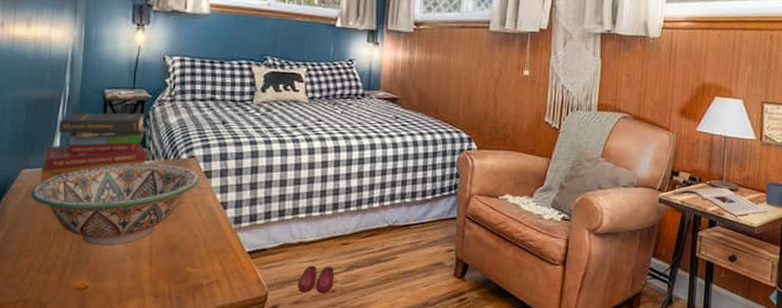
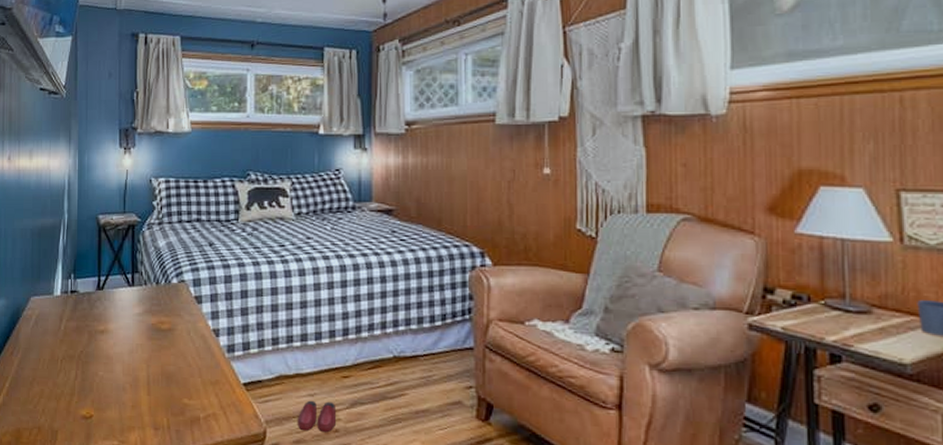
decorative bowl: present [31,163,200,246] -> none [40,288,191,374]
books: present [41,112,148,182] -> none [48,238,140,309]
magazine: present [672,187,768,217] -> none [768,308,926,349]

